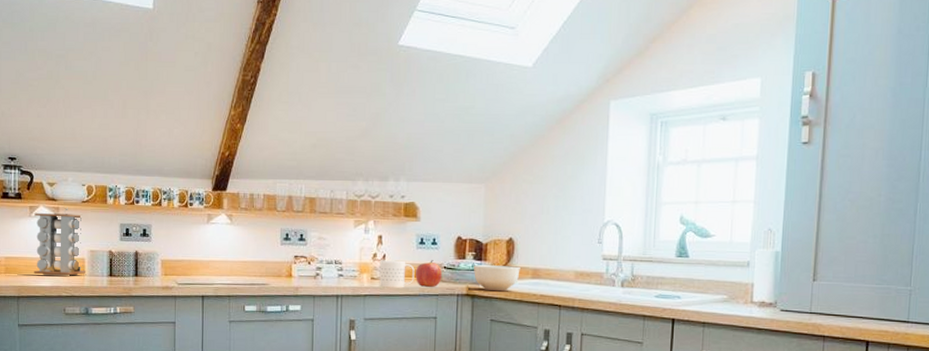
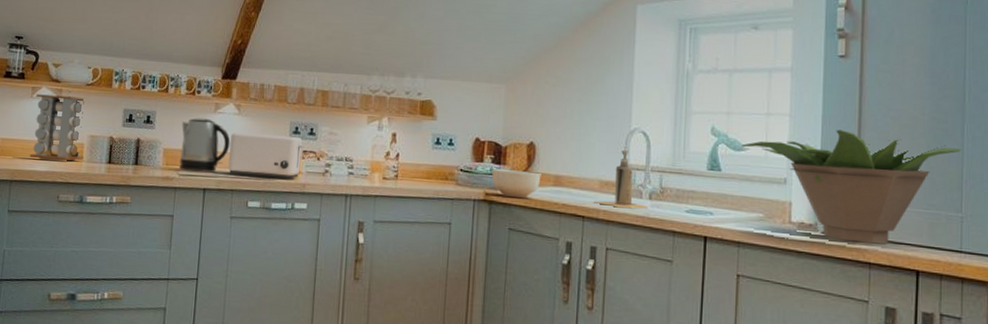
kettle: none [177,229,225,281] -> present [179,117,231,173]
toaster: none [224,241,296,284] -> present [228,132,305,180]
mug: present [379,260,415,288] -> none [391,159,429,190]
fruit: present [416,260,442,288] -> none [430,161,458,192]
soap dispenser: none [569,241,620,297] -> present [593,149,648,210]
decorative plant: none [708,213,914,318] -> present [741,129,962,244]

